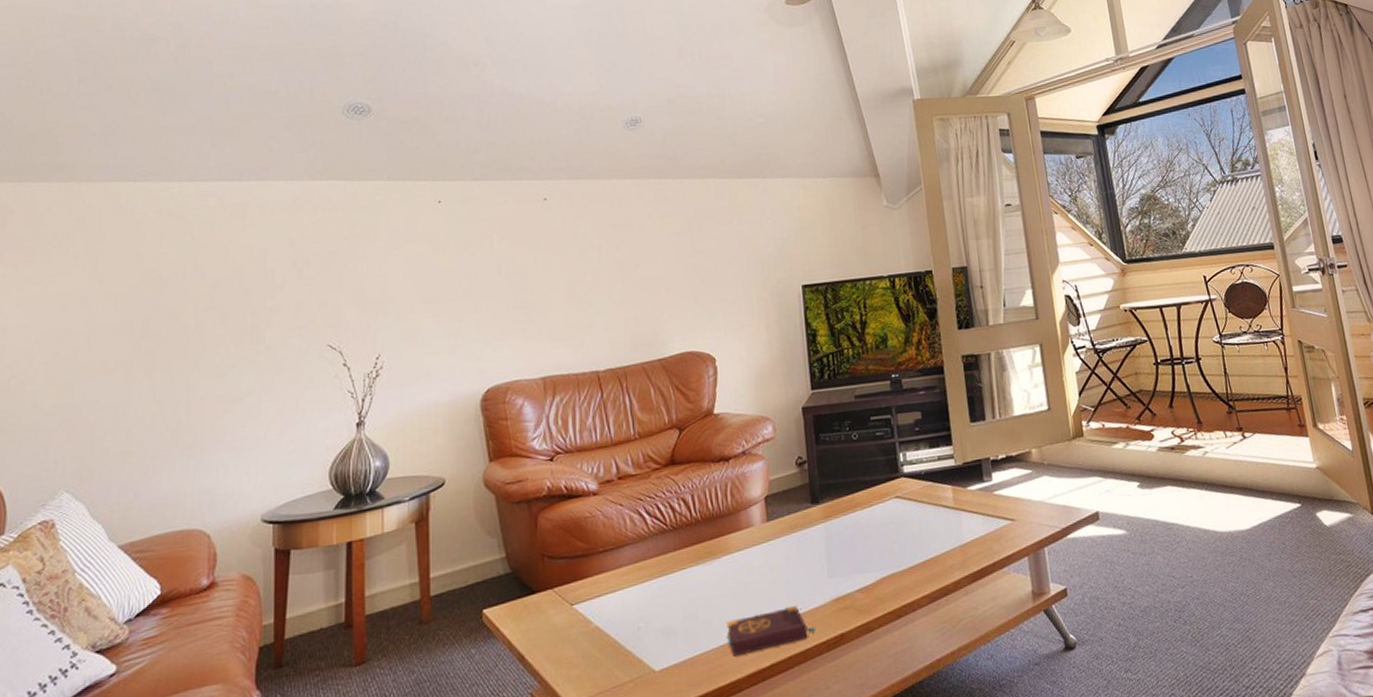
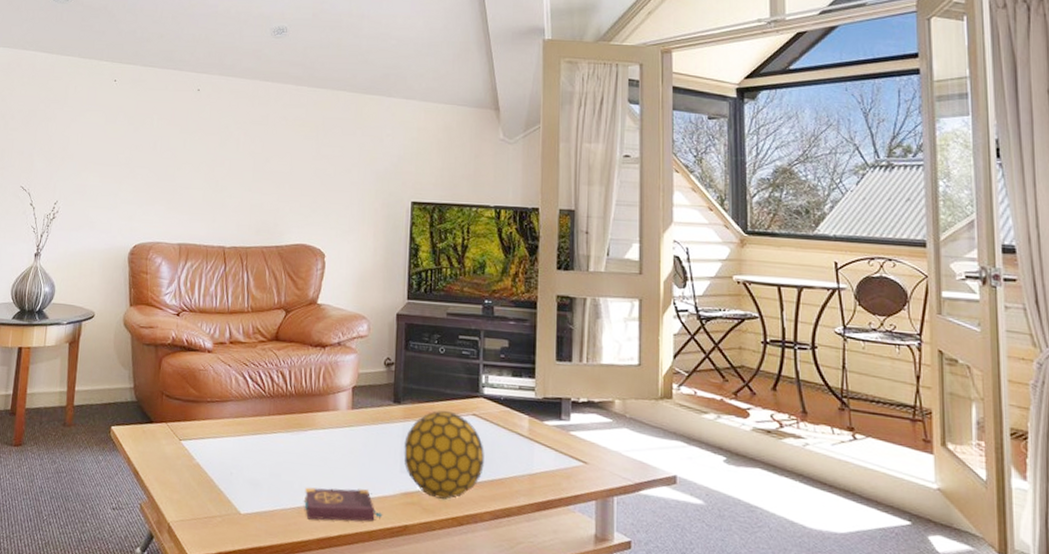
decorative ball: none [828,499,914,596] -> present [404,410,484,499]

